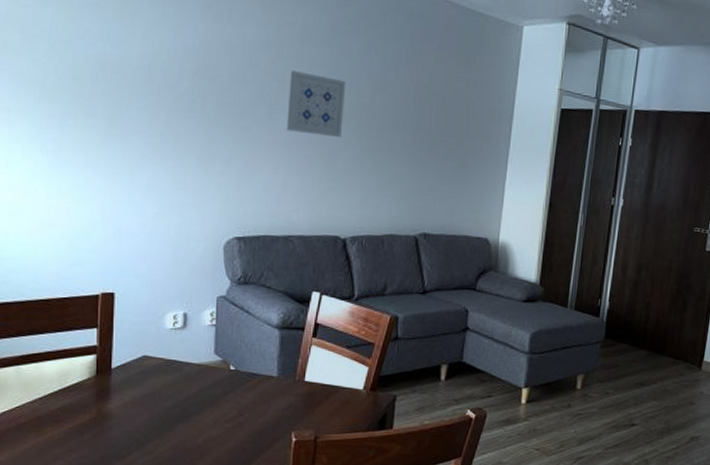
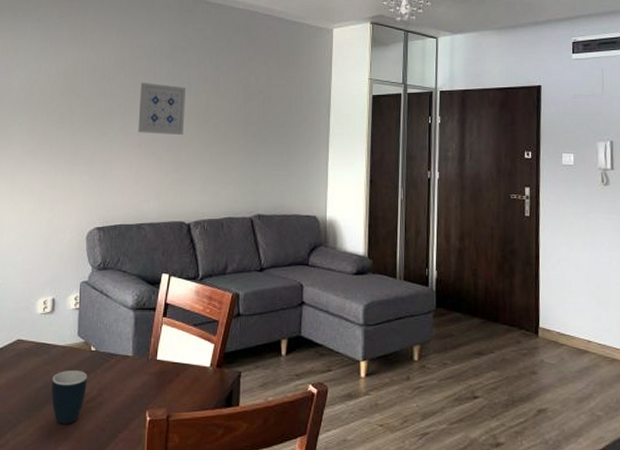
mug: none [185,390,226,444] -> present [51,371,87,424]

